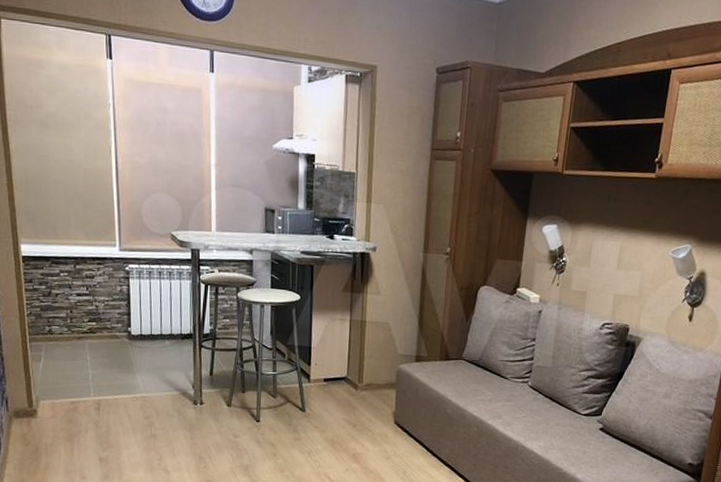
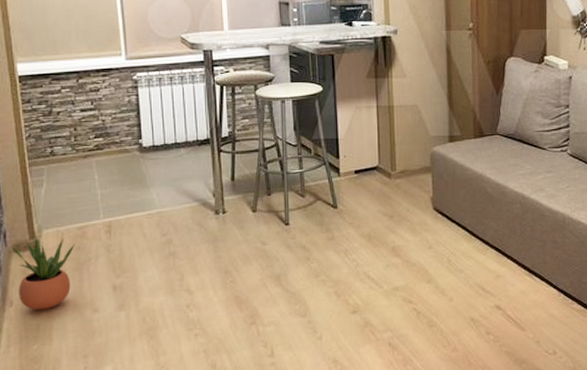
potted plant: none [13,402,68,472] -> present [12,232,75,310]

